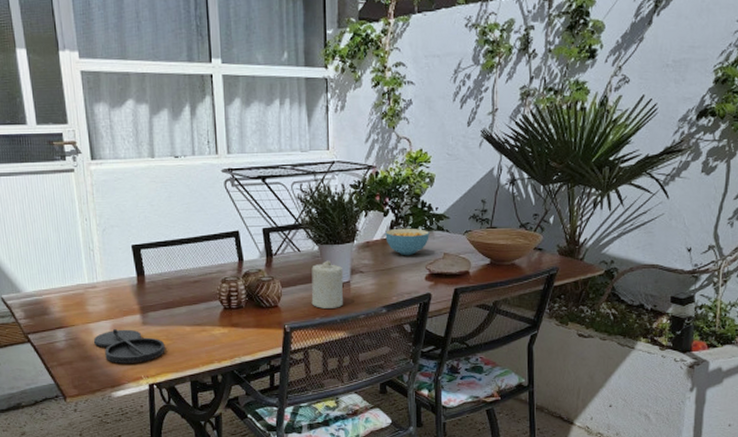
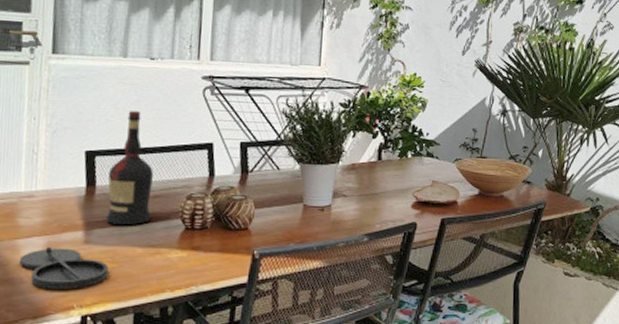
liquor: none [154,207,194,308] -> present [105,111,153,226]
candle: present [311,260,344,308] -> none [286,181,325,234]
cereal bowl: present [385,228,429,256] -> none [372,151,419,182]

